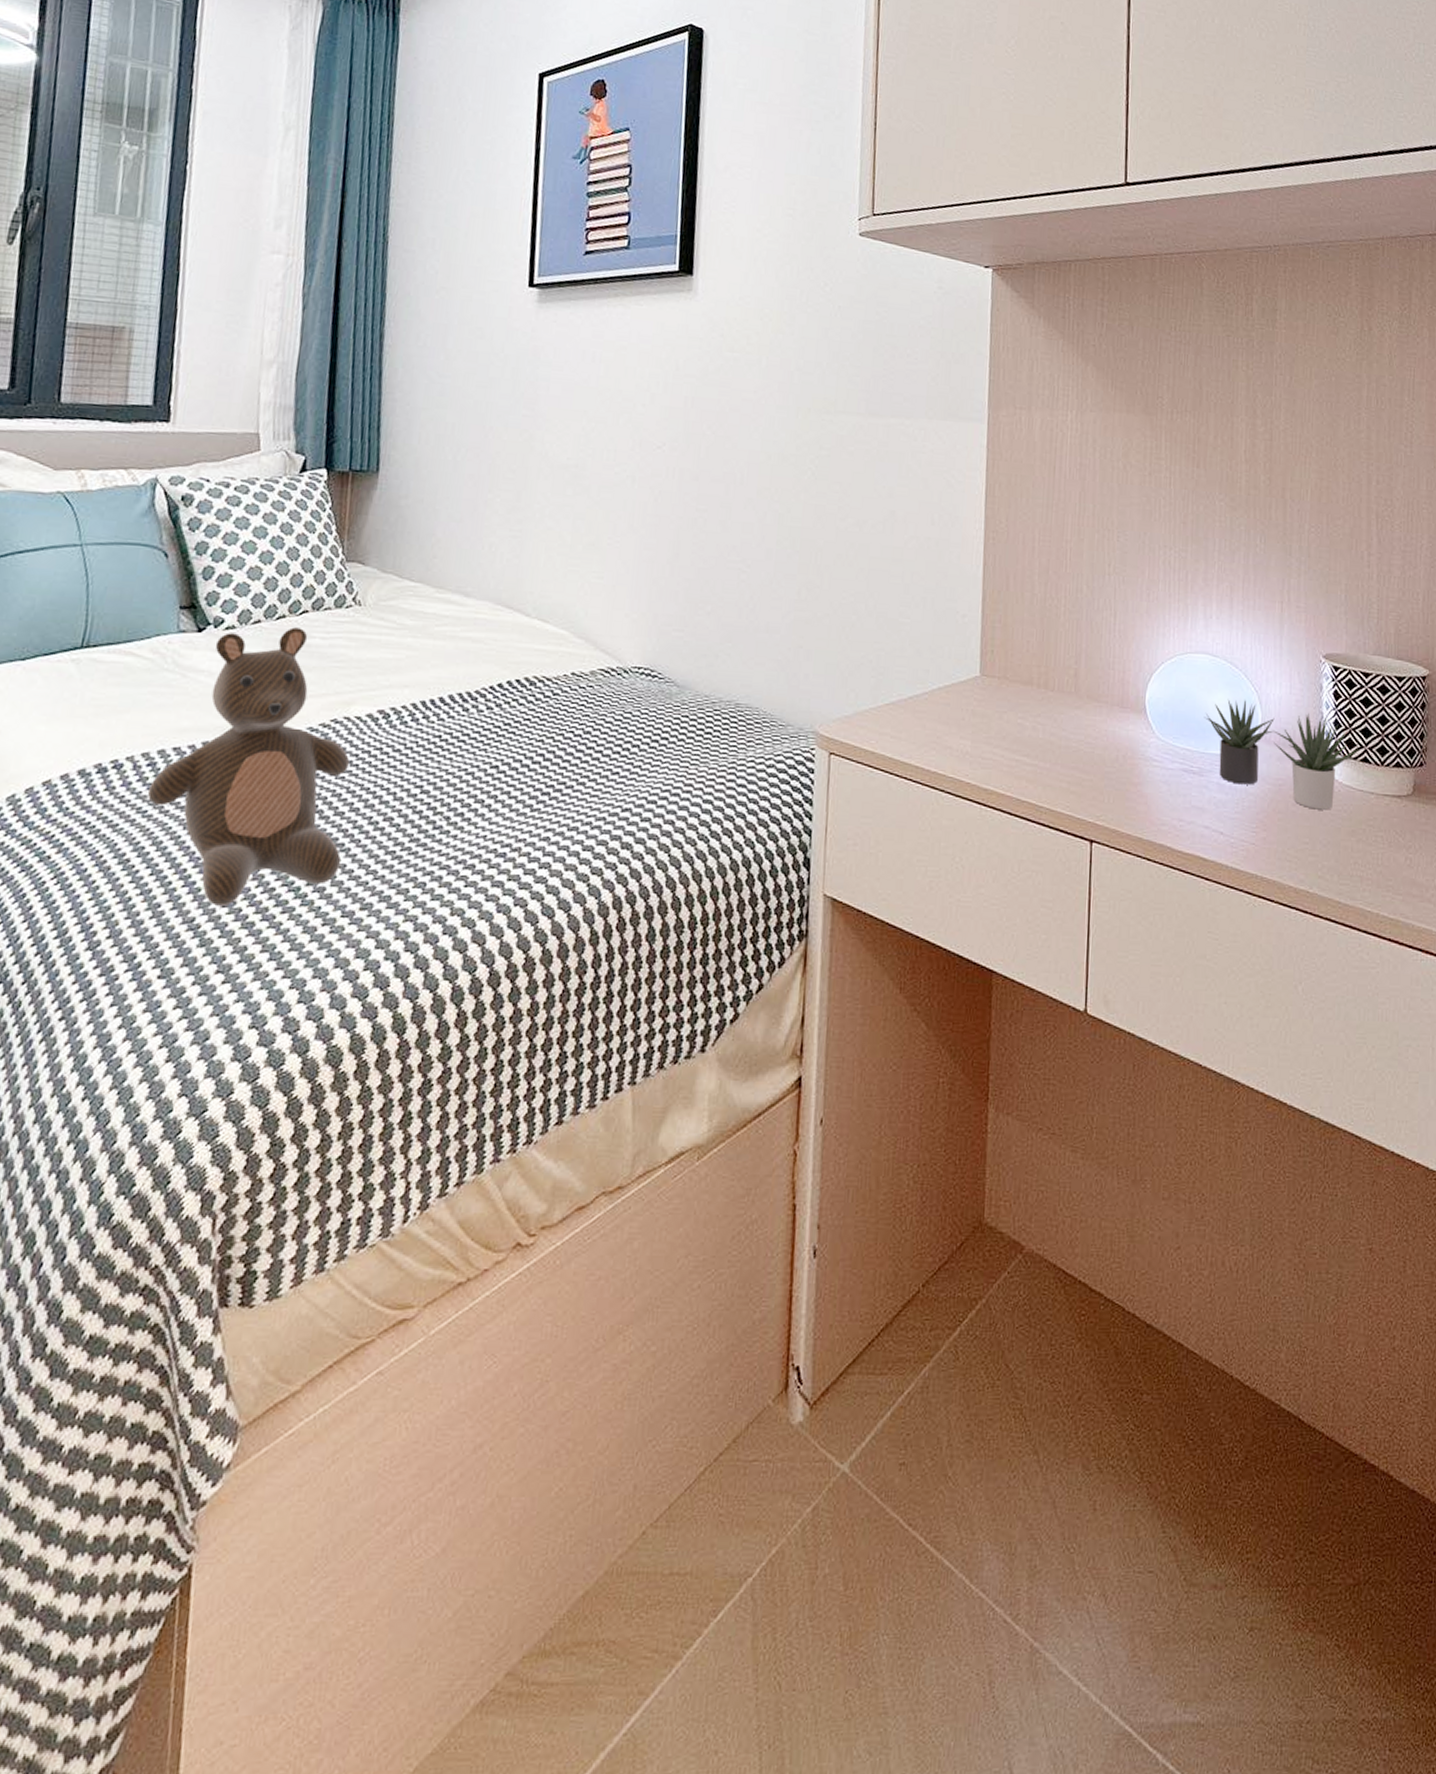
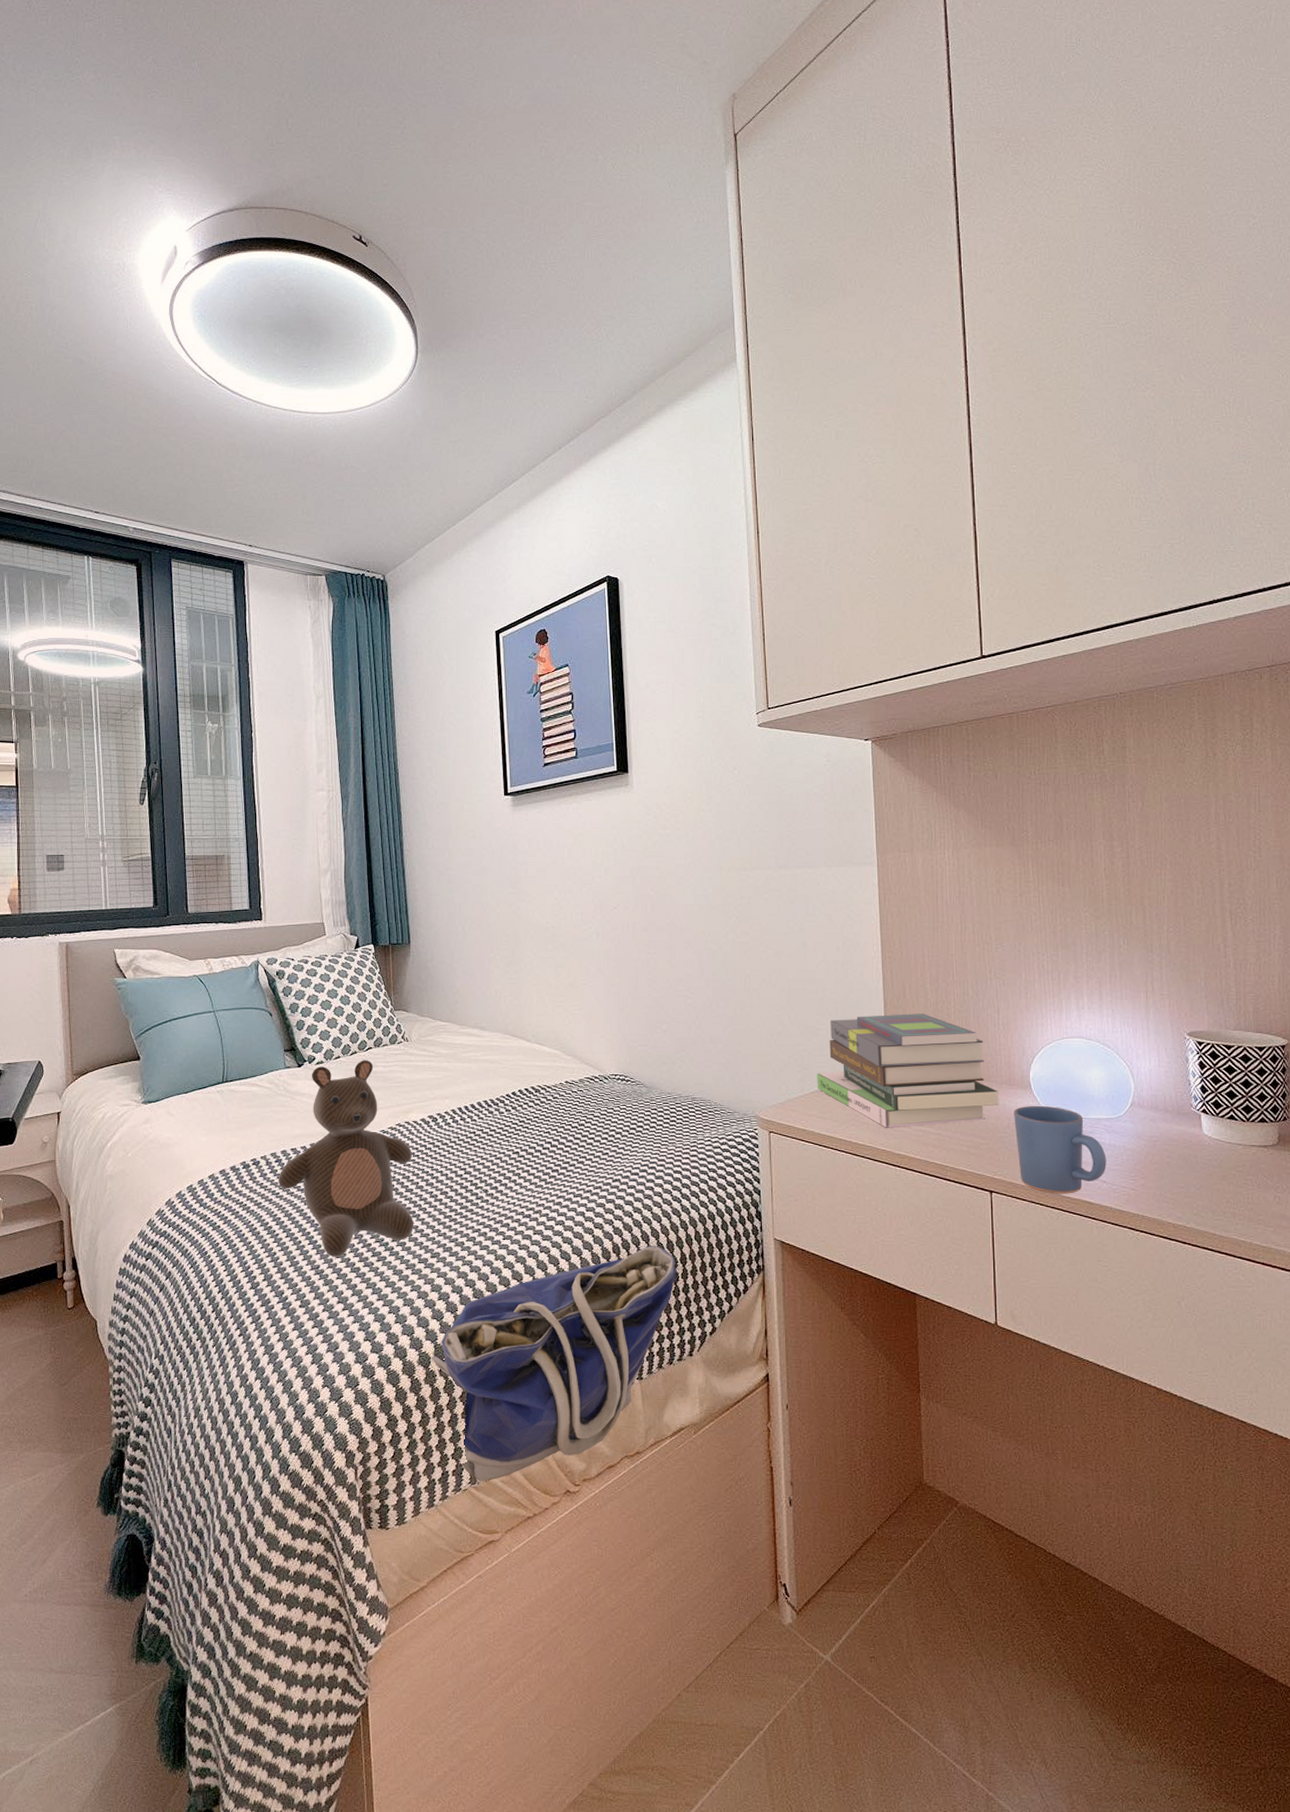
tote bag: none [343,899,694,1233] -> present [431,1245,676,1482]
books: none [893,610,1109,755] -> present [817,1014,999,1128]
mug: none [1124,734,1226,847] -> present [1014,1105,1107,1194]
succulent plant: present [1203,699,1358,810] -> none [1082,1074,1225,1160]

